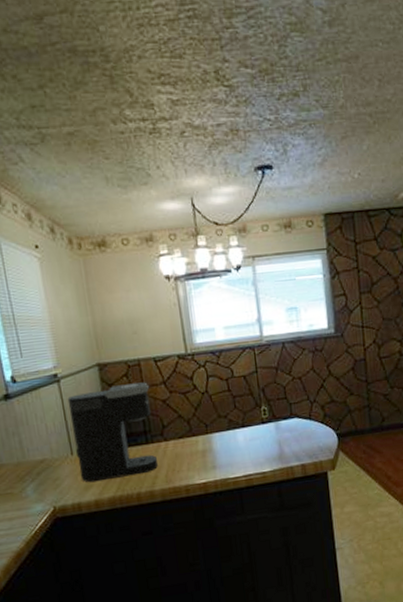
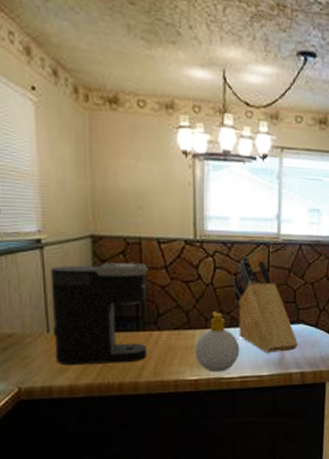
soap bottle: none [199,417,241,474] -> present [195,311,240,372]
knife block: none [225,362,296,451] -> present [233,256,299,354]

